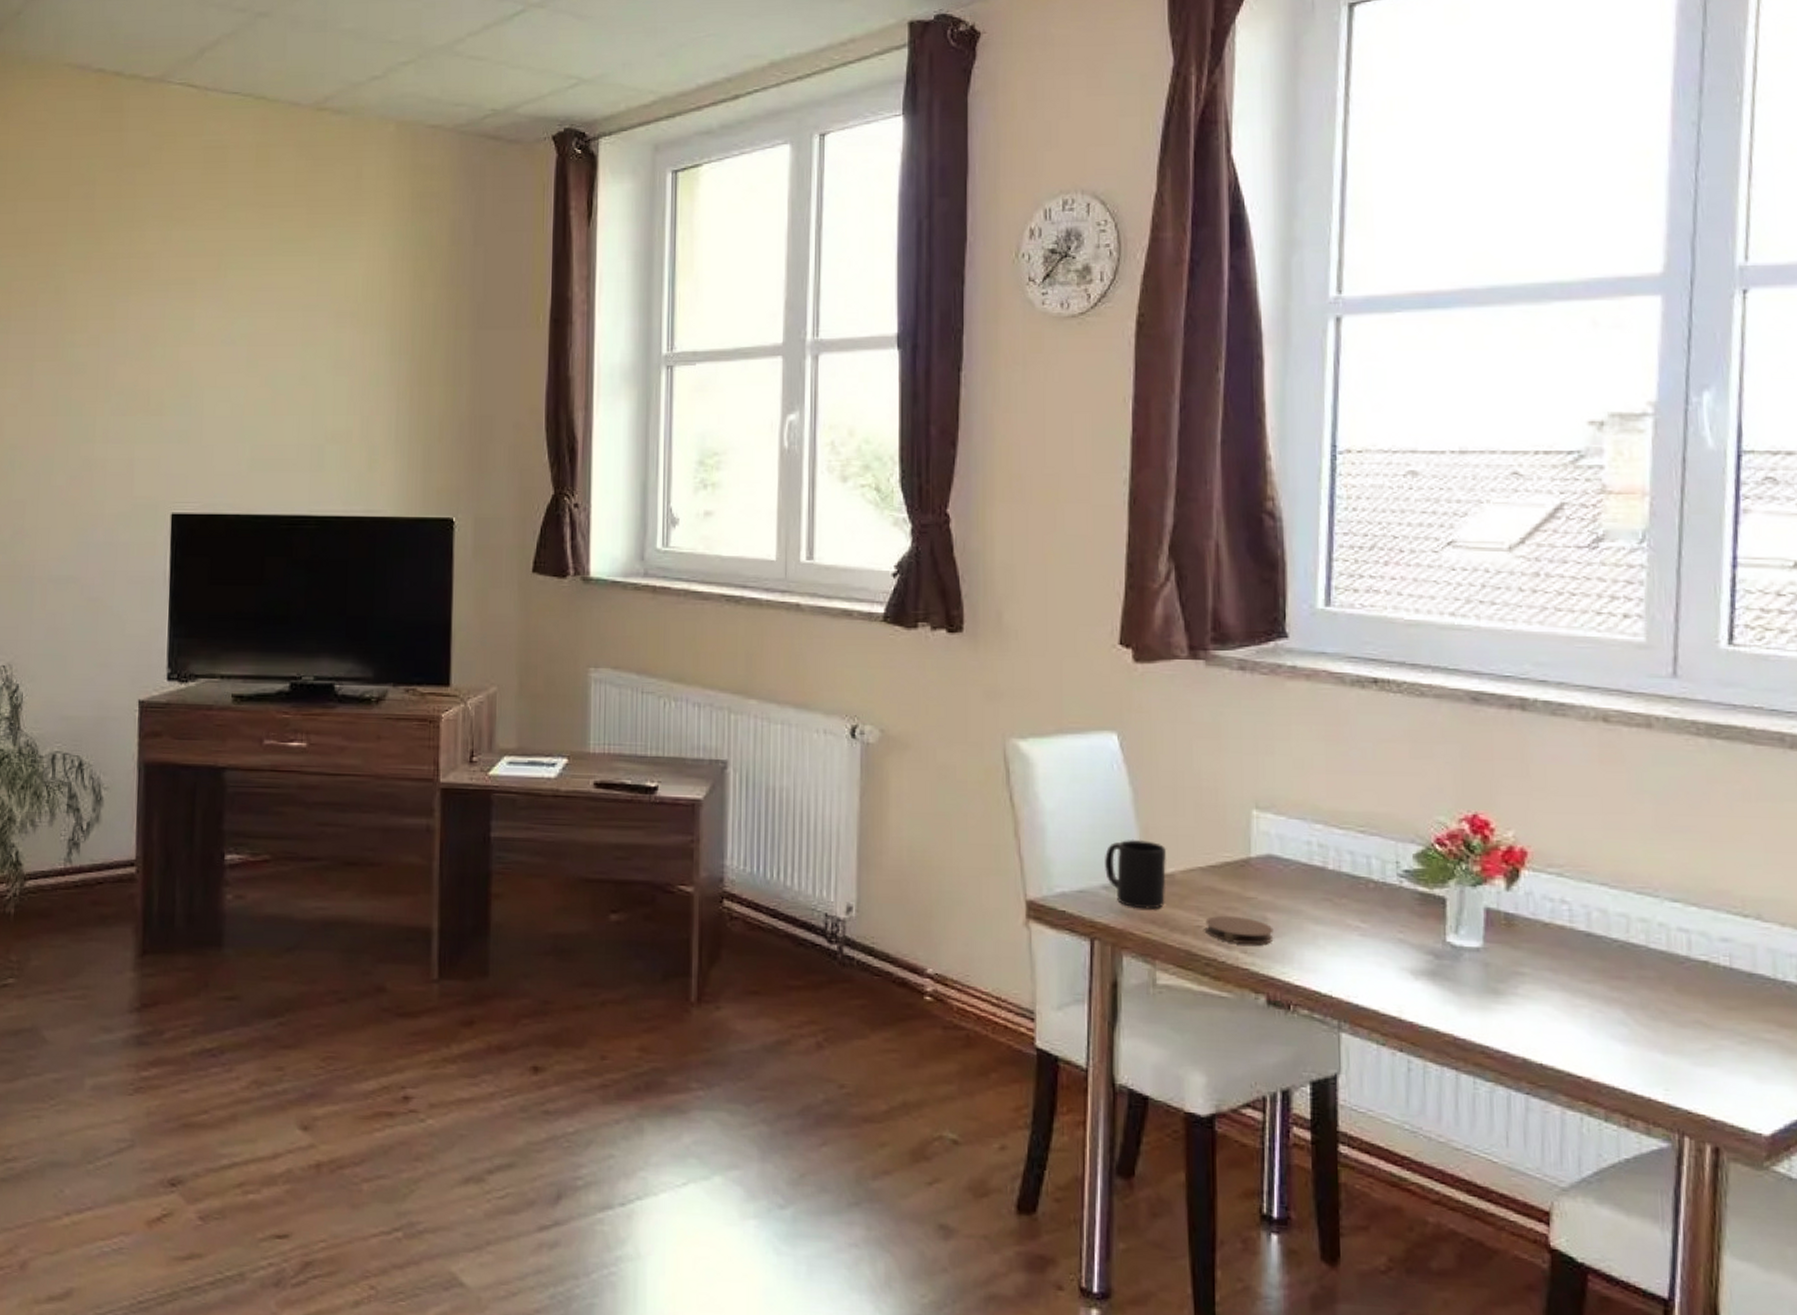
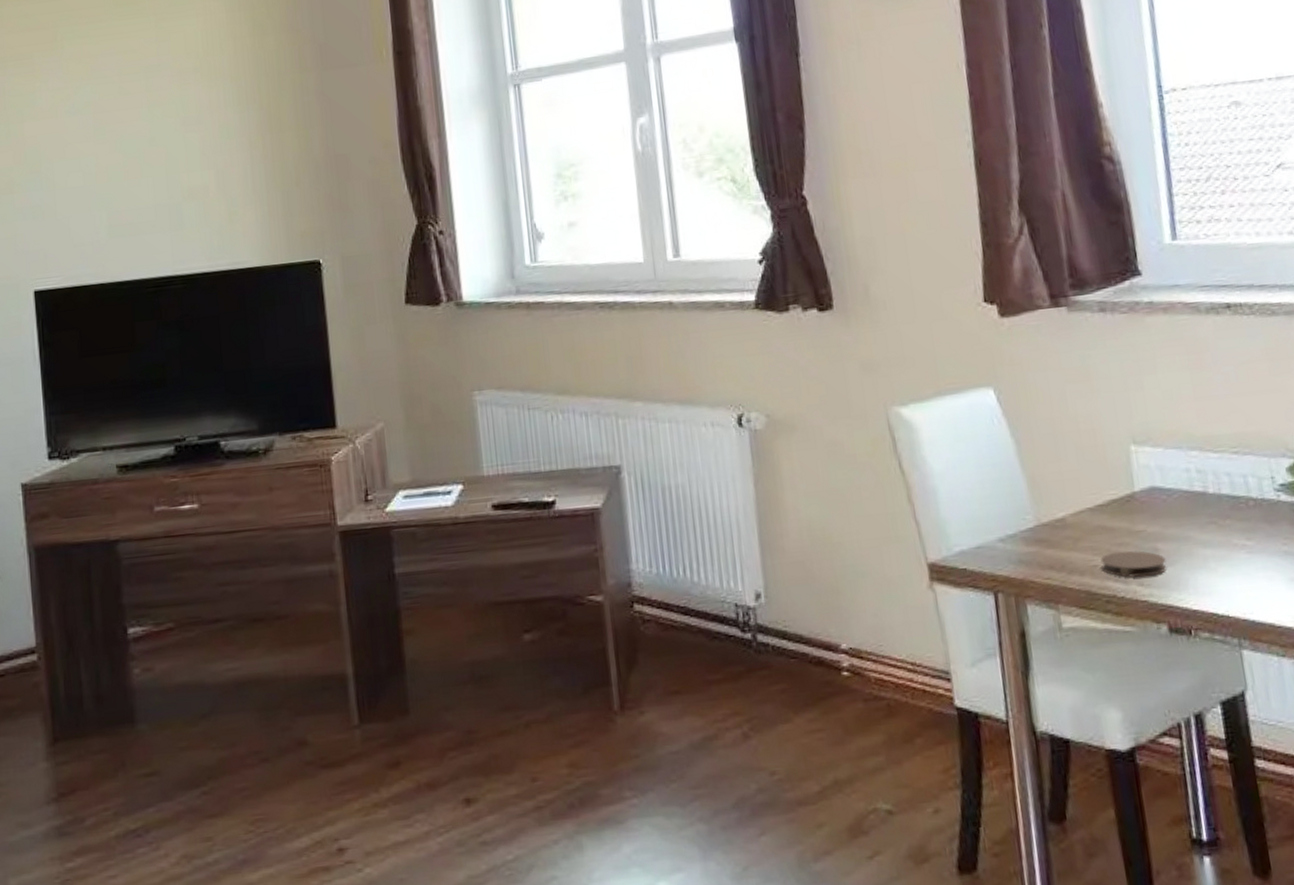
mug: present [1105,839,1167,909] -> none [997,489,1060,557]

